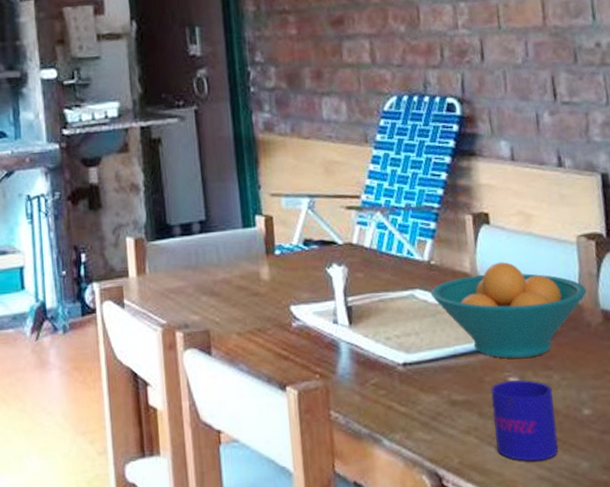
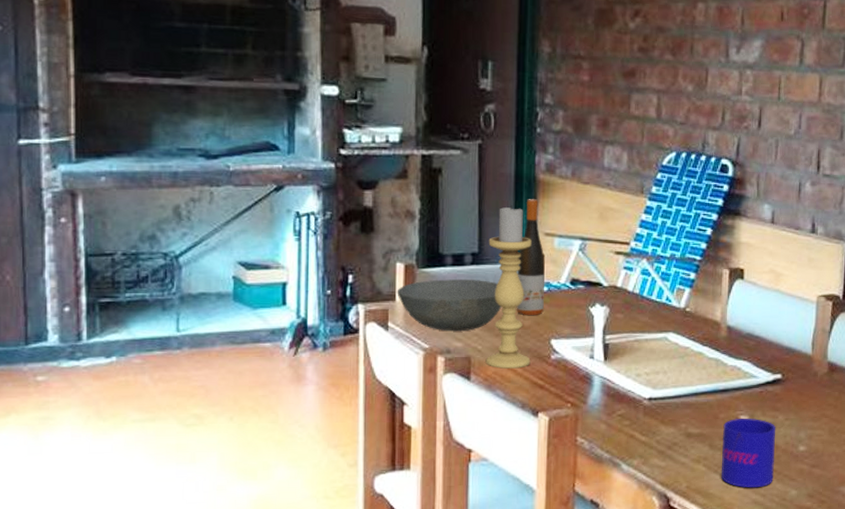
bowl: none [129,248,236,305] -> present [396,279,502,332]
candle holder: none [214,167,272,341] -> present [485,204,532,369]
wine bottle: none [247,159,279,282] -> present [517,199,545,315]
fruit bowl: present [430,262,587,359] -> none [682,314,818,399]

